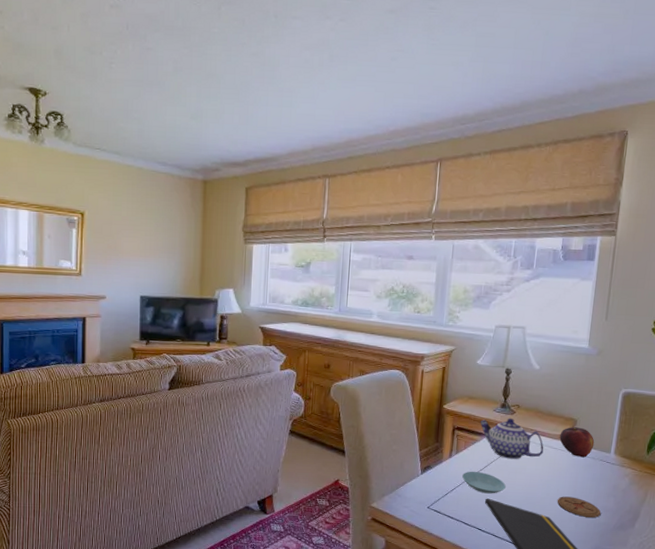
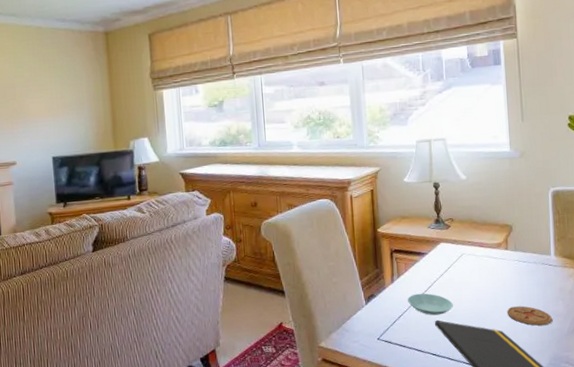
teapot: present [480,417,544,460] -> none [416,232,485,276]
fruit: present [559,427,595,458] -> none [498,232,534,264]

